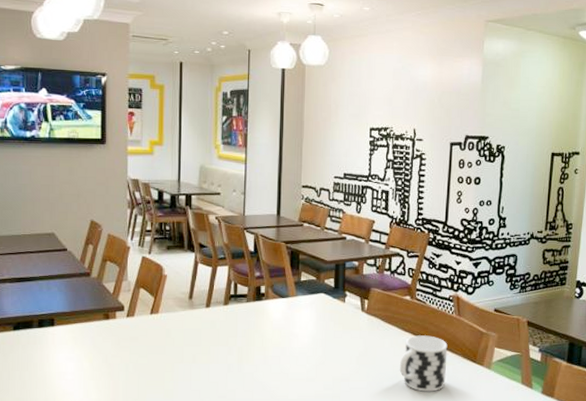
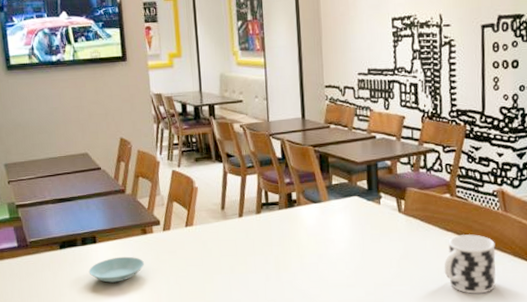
saucer: none [42,341,103,367] -> present [88,256,144,283]

